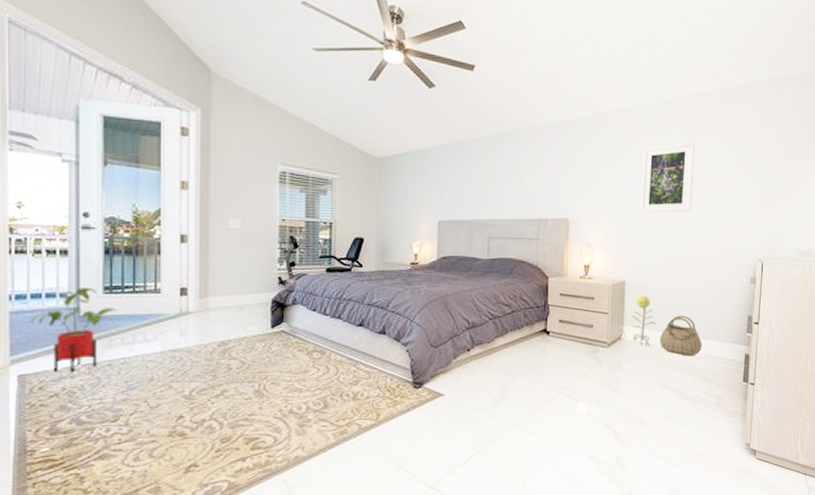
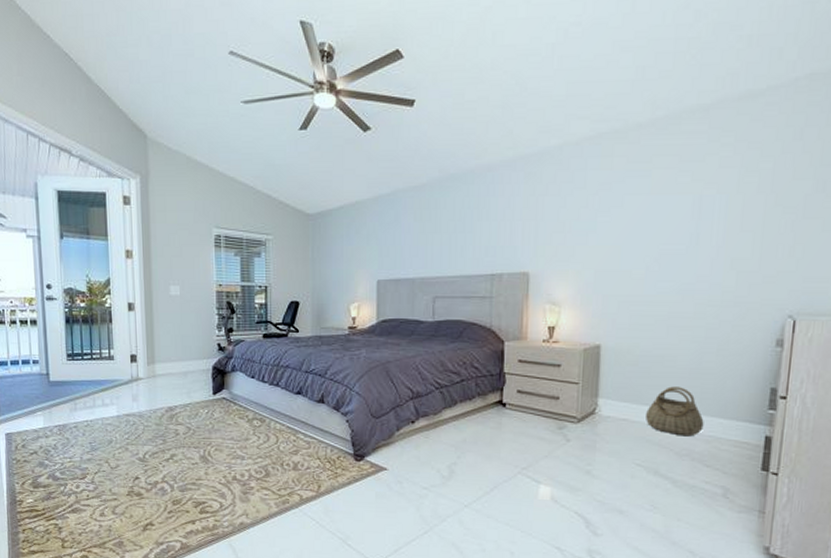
house plant: present [31,288,118,373] -> none [12,355,80,433]
decorative plant: present [631,295,656,346] -> none [607,362,641,423]
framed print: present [641,142,695,213] -> none [622,169,698,261]

